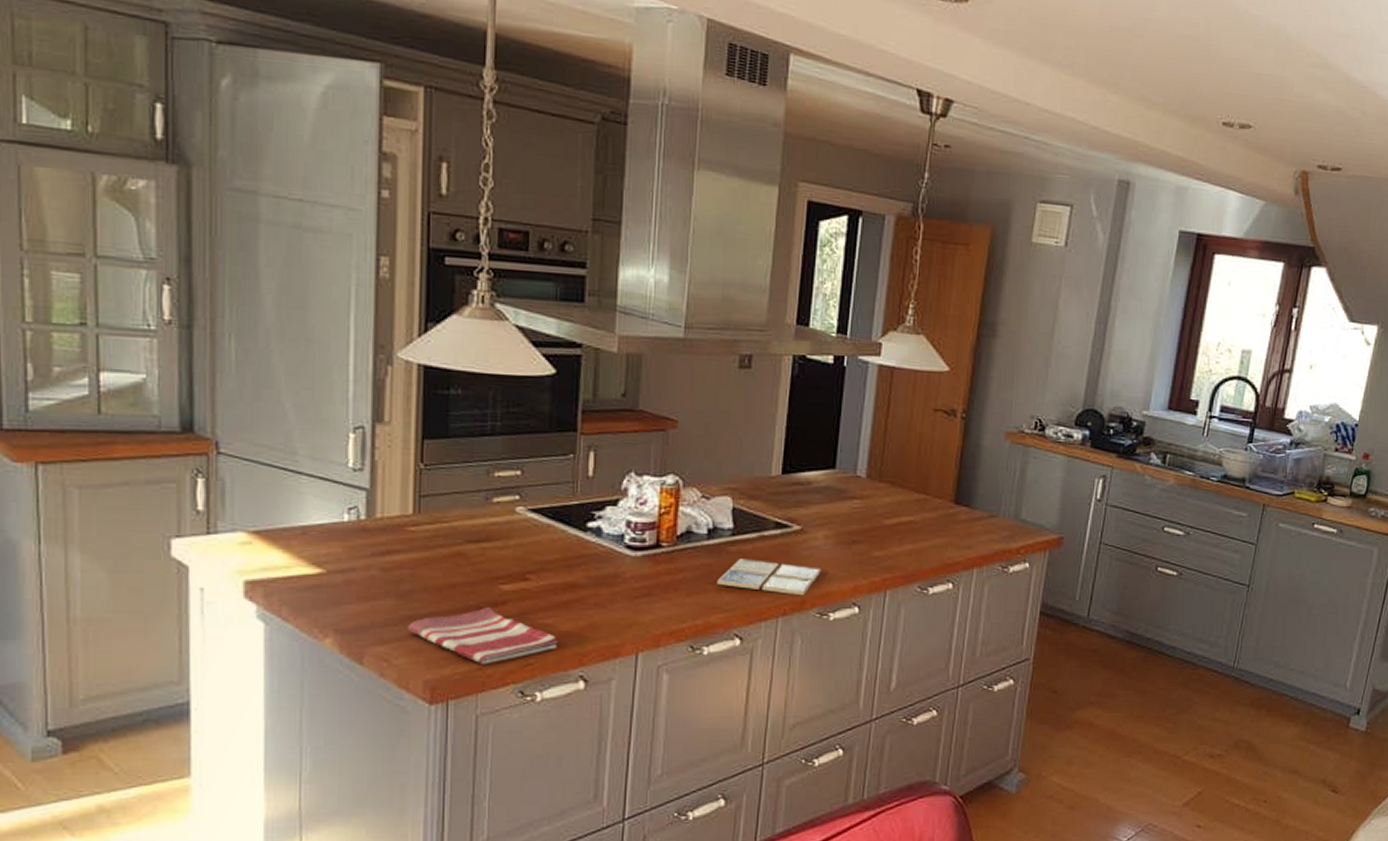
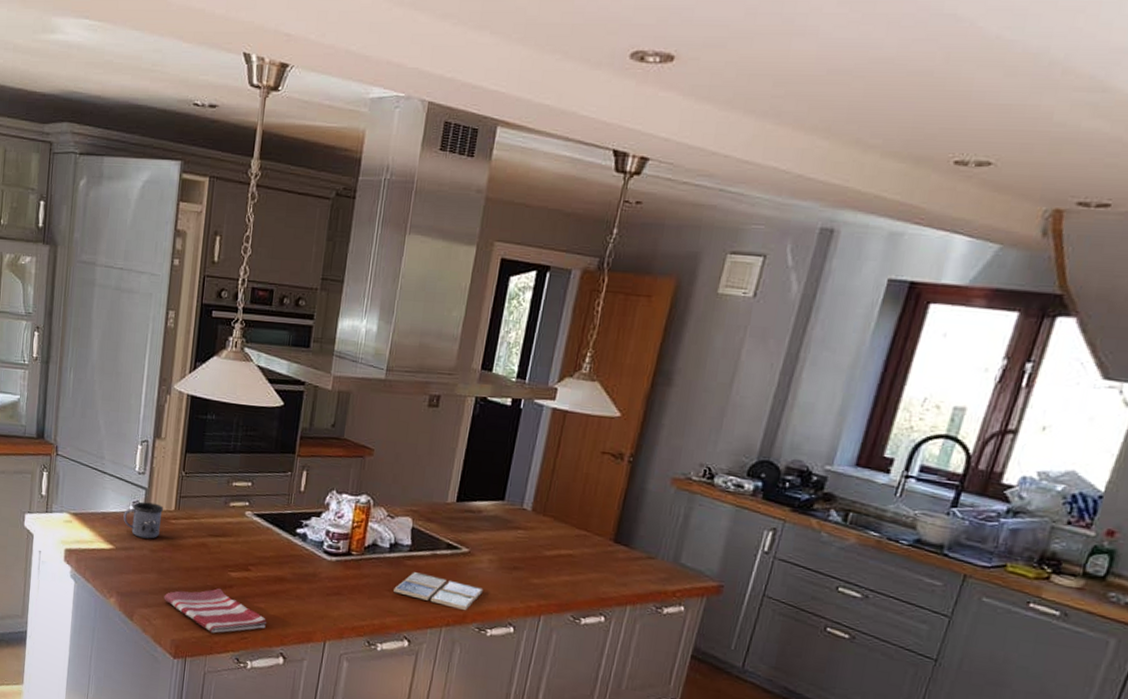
mug: none [335,507,397,555] -> present [123,501,164,539]

